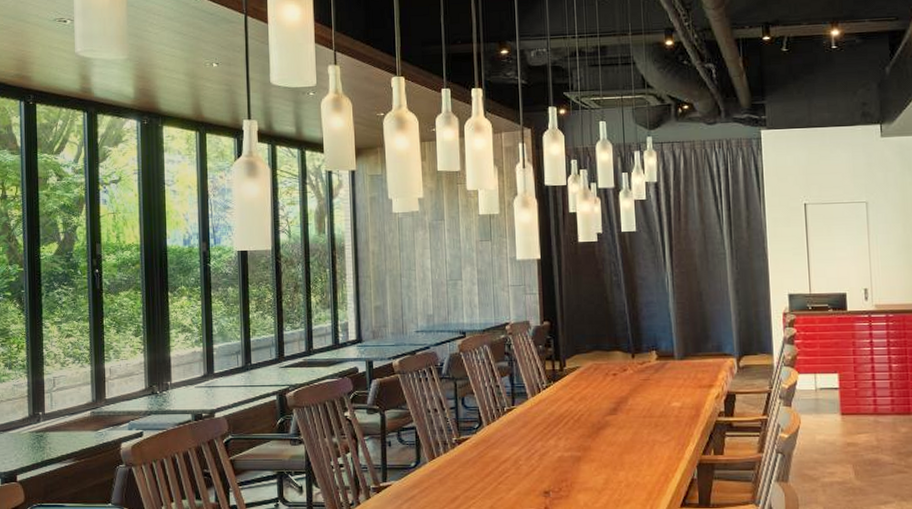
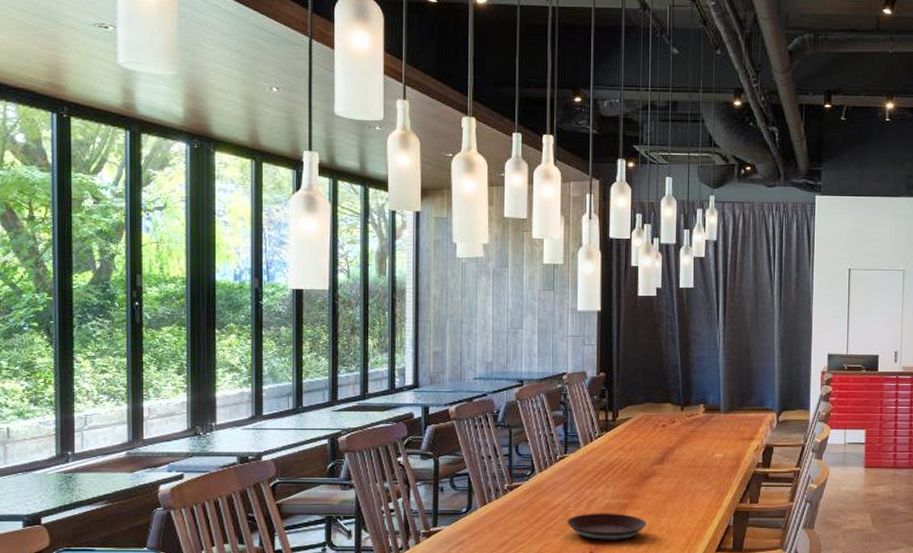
plate: none [519,466,604,496] -> present [567,513,647,541]

